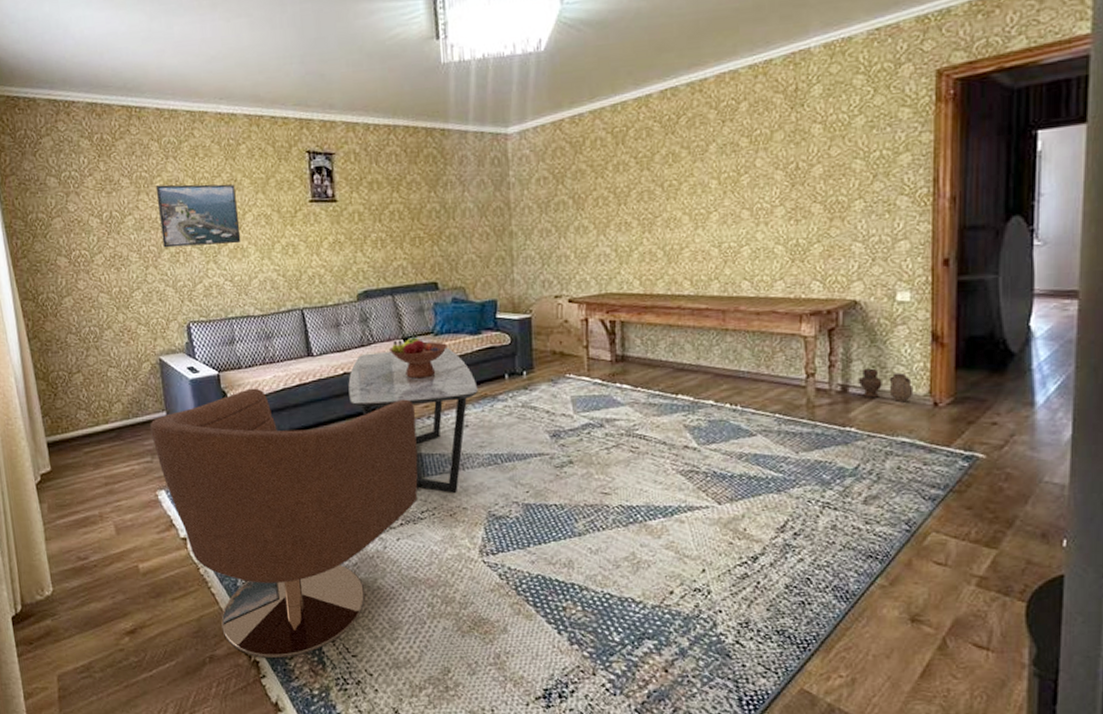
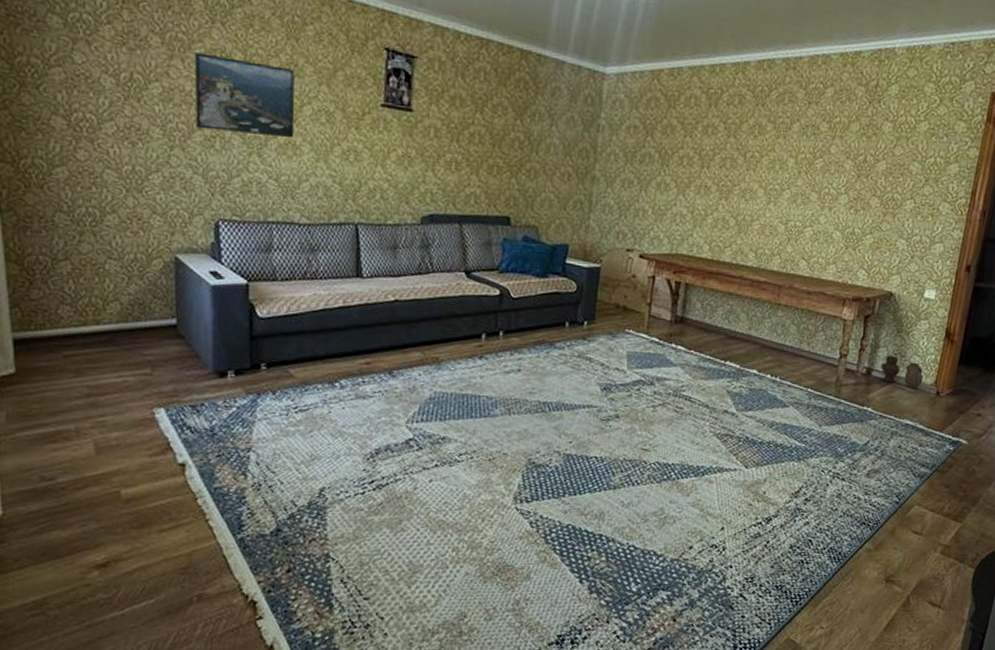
armchair: present [150,388,418,658] -> none [154,304,468,598]
coffee table: present [348,348,478,493] -> none [397,282,536,437]
fruit bowl: present [389,336,447,379] -> none [449,270,511,316]

